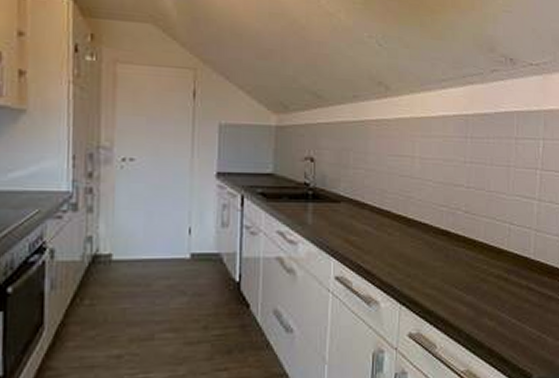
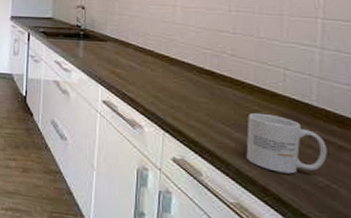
mug: none [476,272,540,331] -> present [246,112,327,174]

